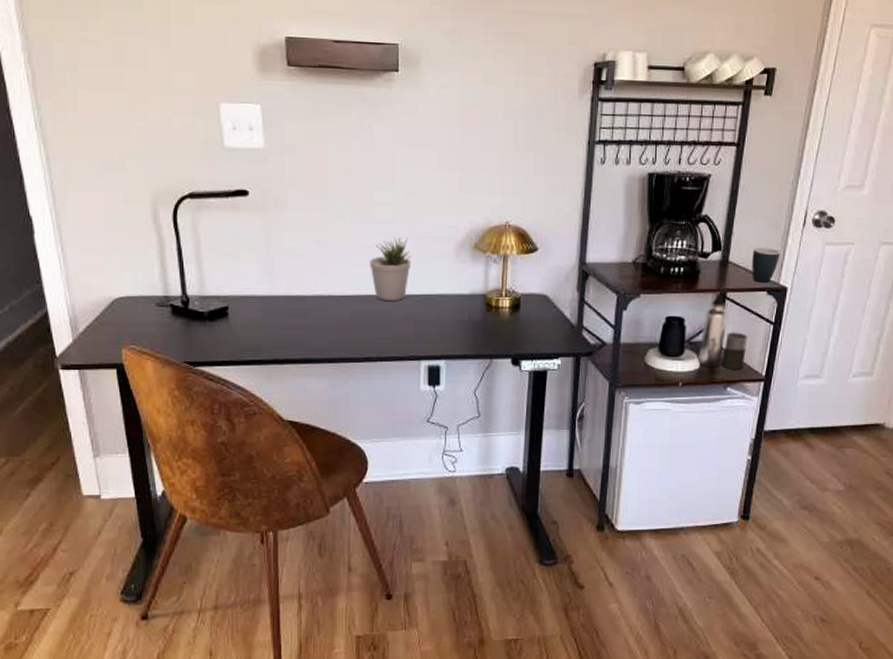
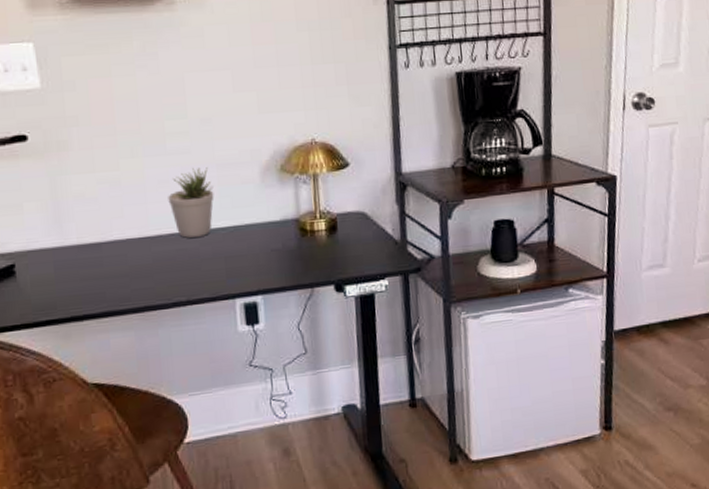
water bottle: present [699,293,728,367] -> none [534,189,559,270]
cup: present [722,332,748,370] -> none [559,228,583,270]
mug: present [752,248,781,284] -> none [575,136,605,175]

